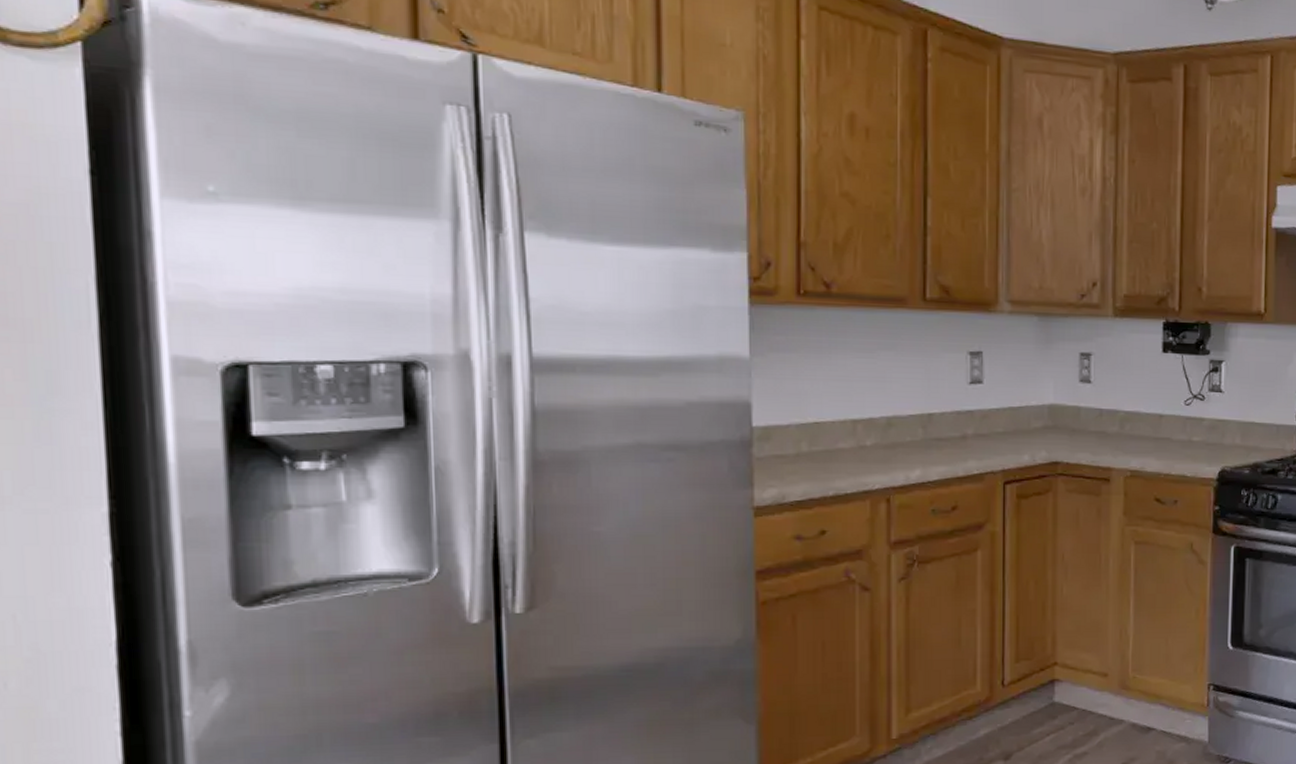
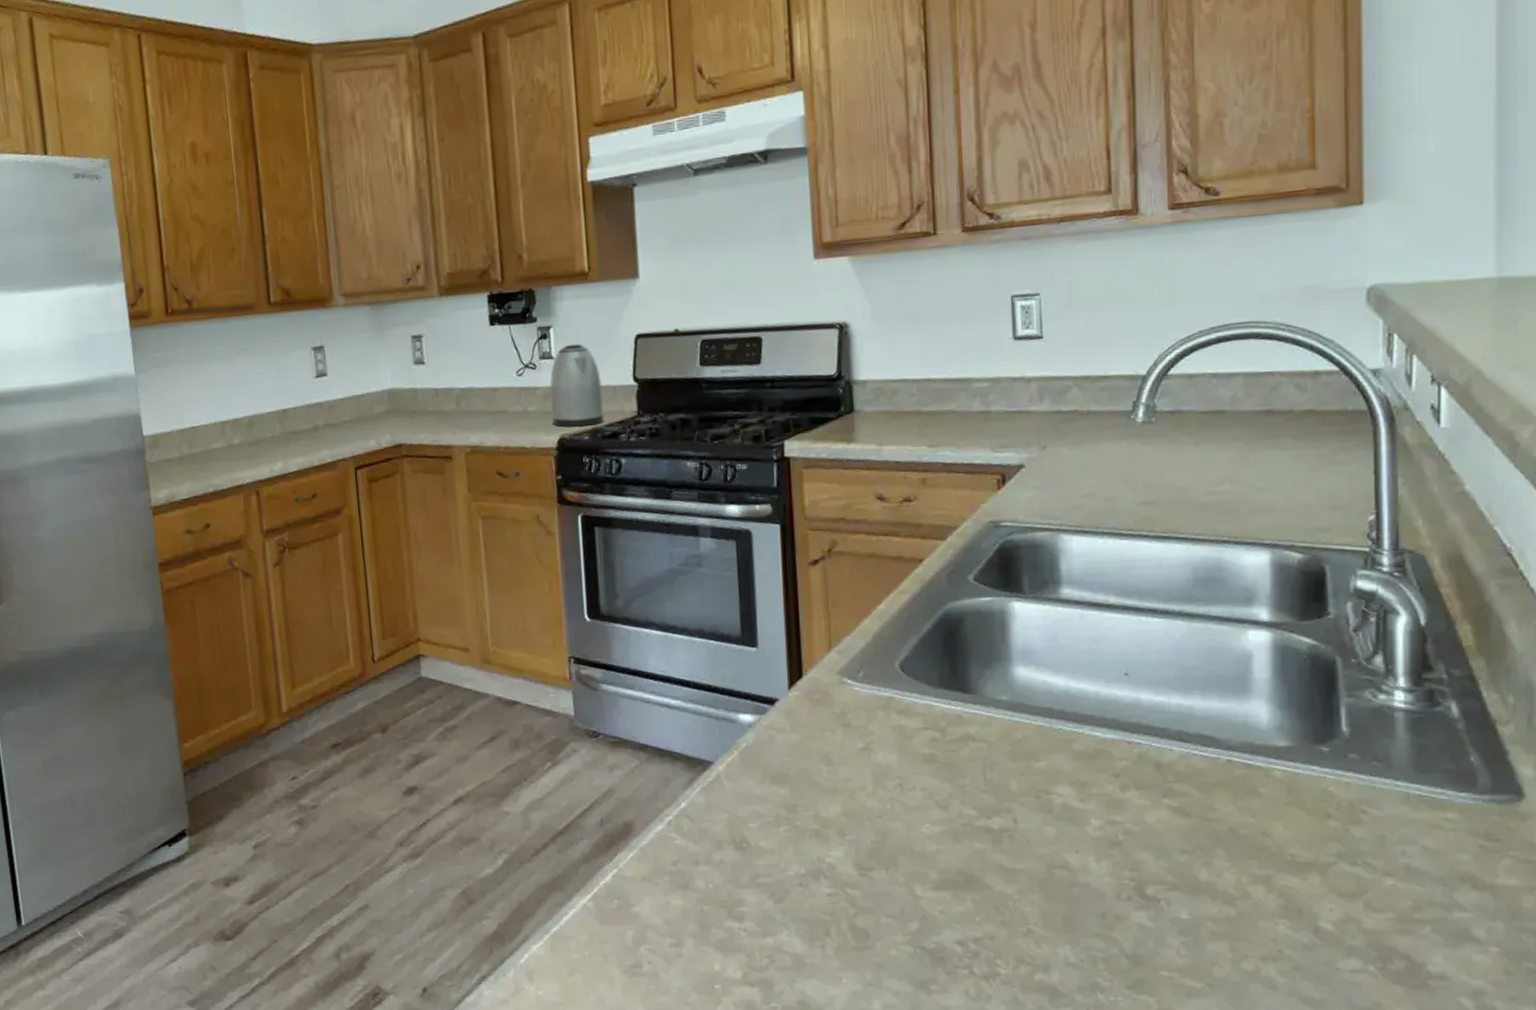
kettle: none [1215,380,1266,461] -> present [550,343,604,428]

